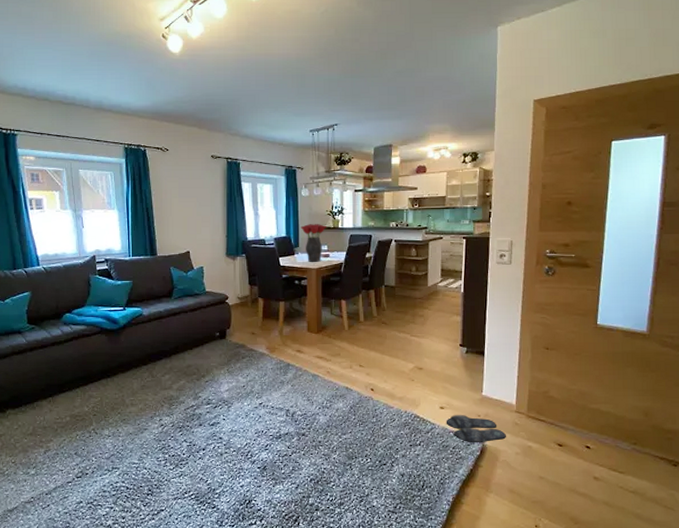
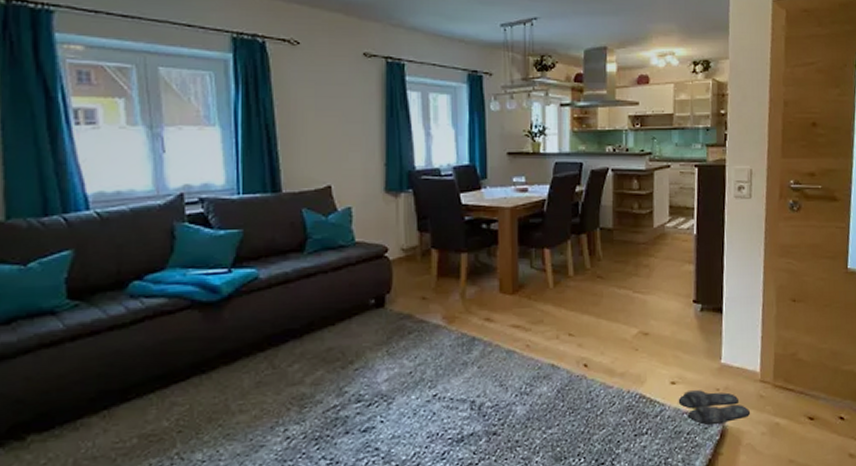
bouquet: present [301,224,326,262] -> none [490,148,524,199]

